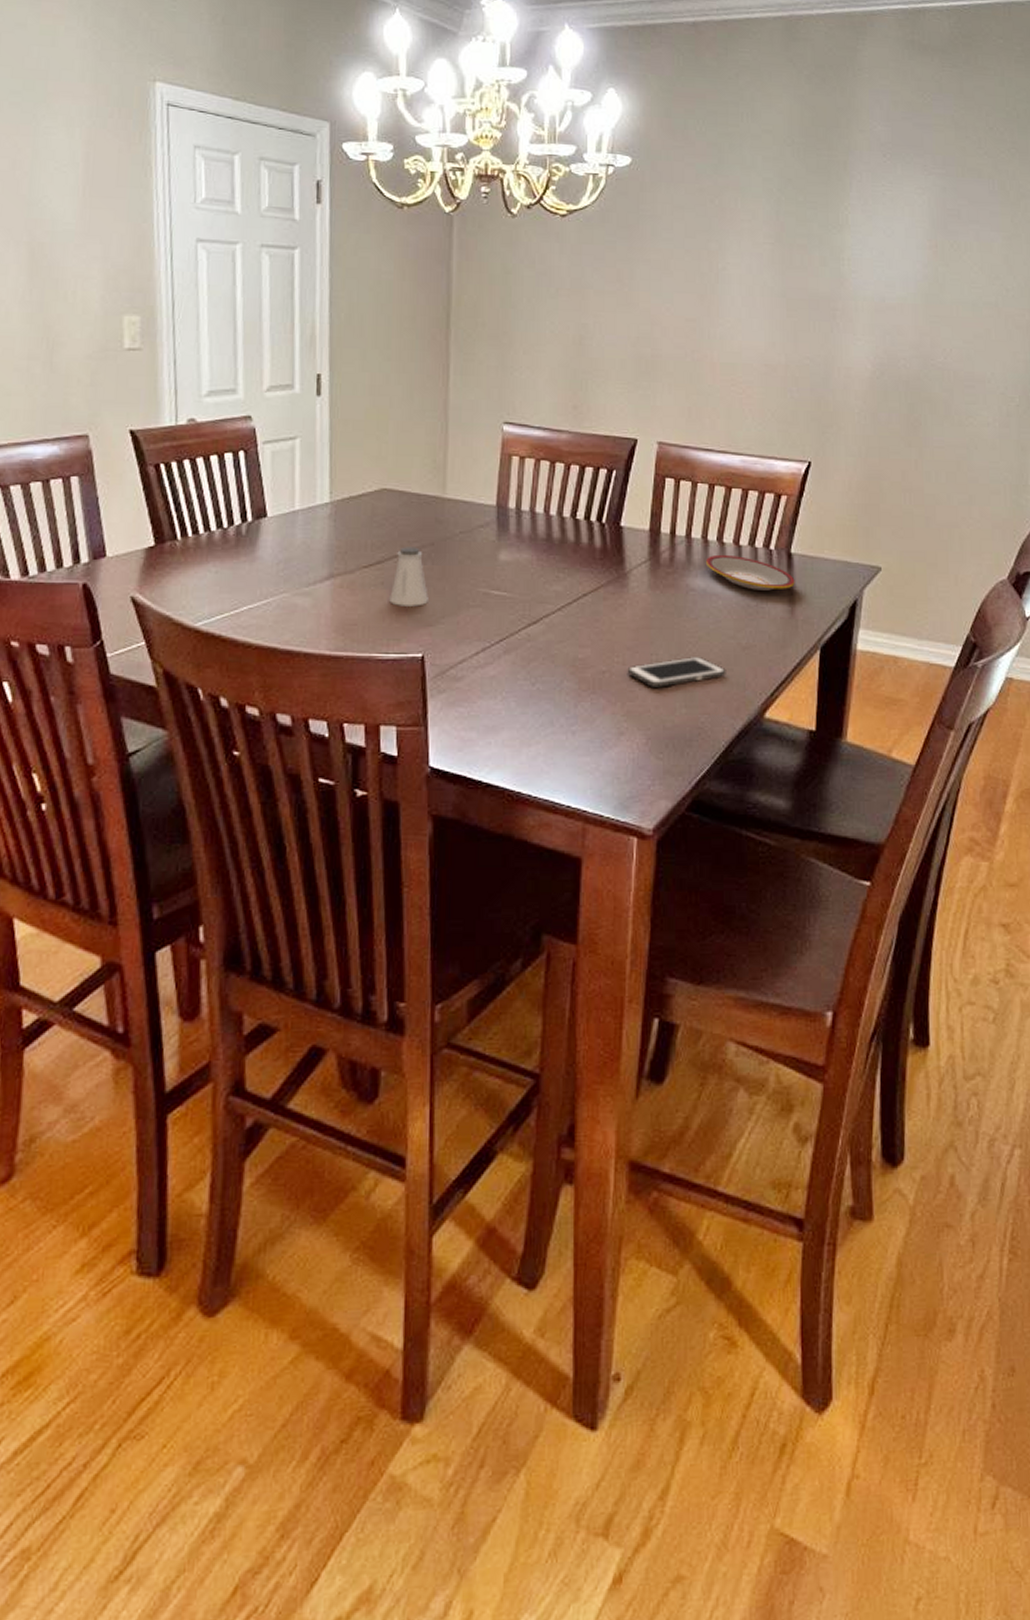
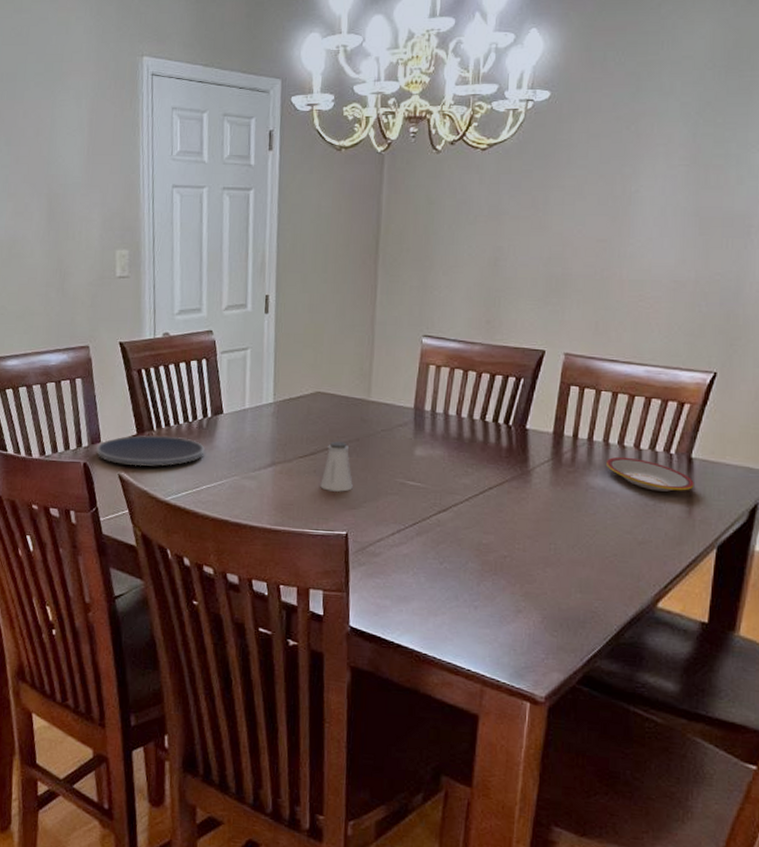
plate: none [100,545,245,586] -> present [96,434,205,466]
cell phone: present [627,657,726,687] -> none [526,548,621,574]

